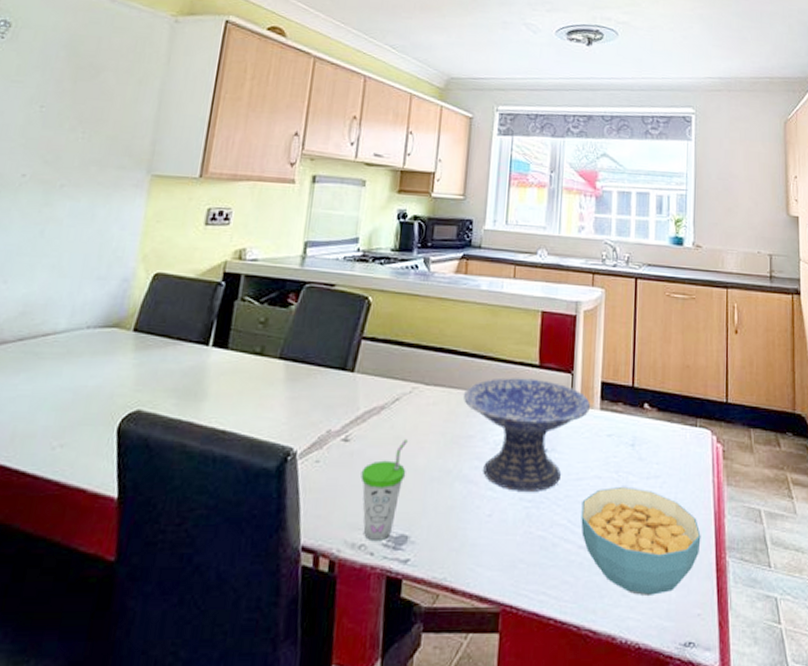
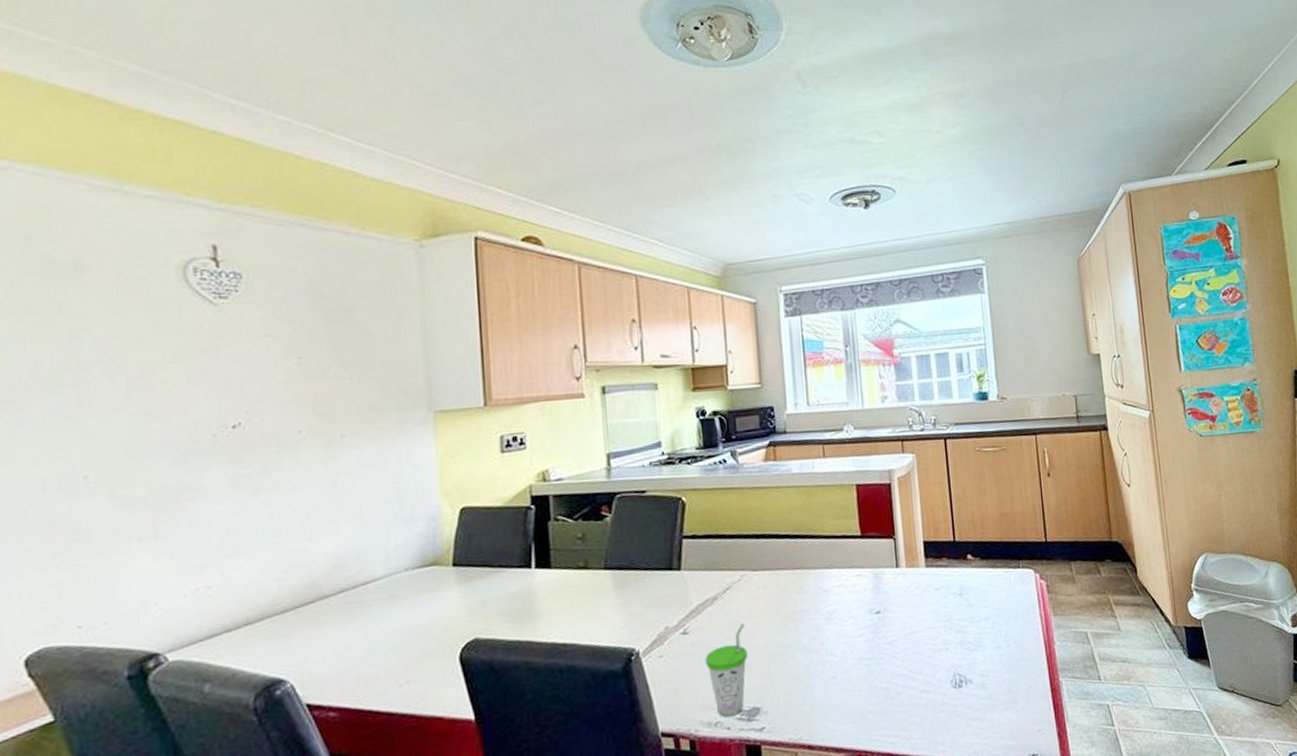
decorative bowl: present [464,377,590,491] -> none [792,548,915,653]
cereal bowl: present [581,486,701,597] -> none [919,631,1034,724]

